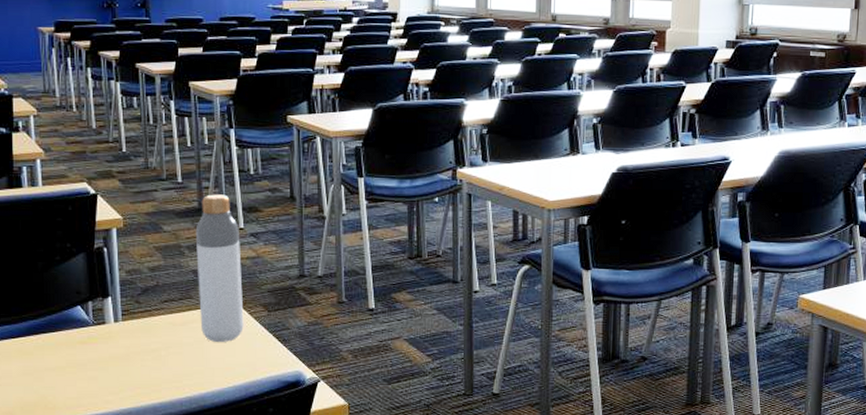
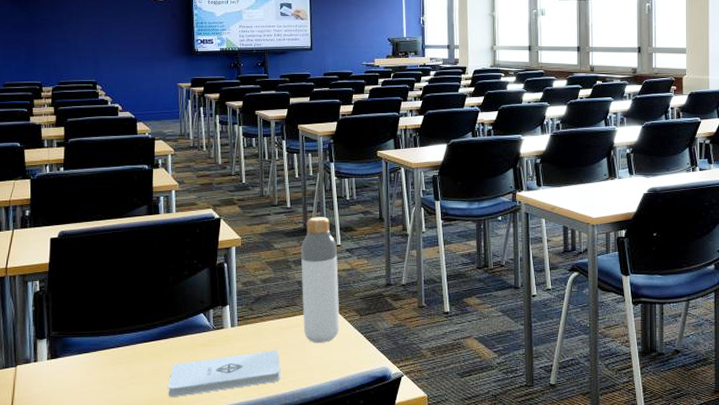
notepad: none [42,349,175,401] -> present [168,350,281,397]

